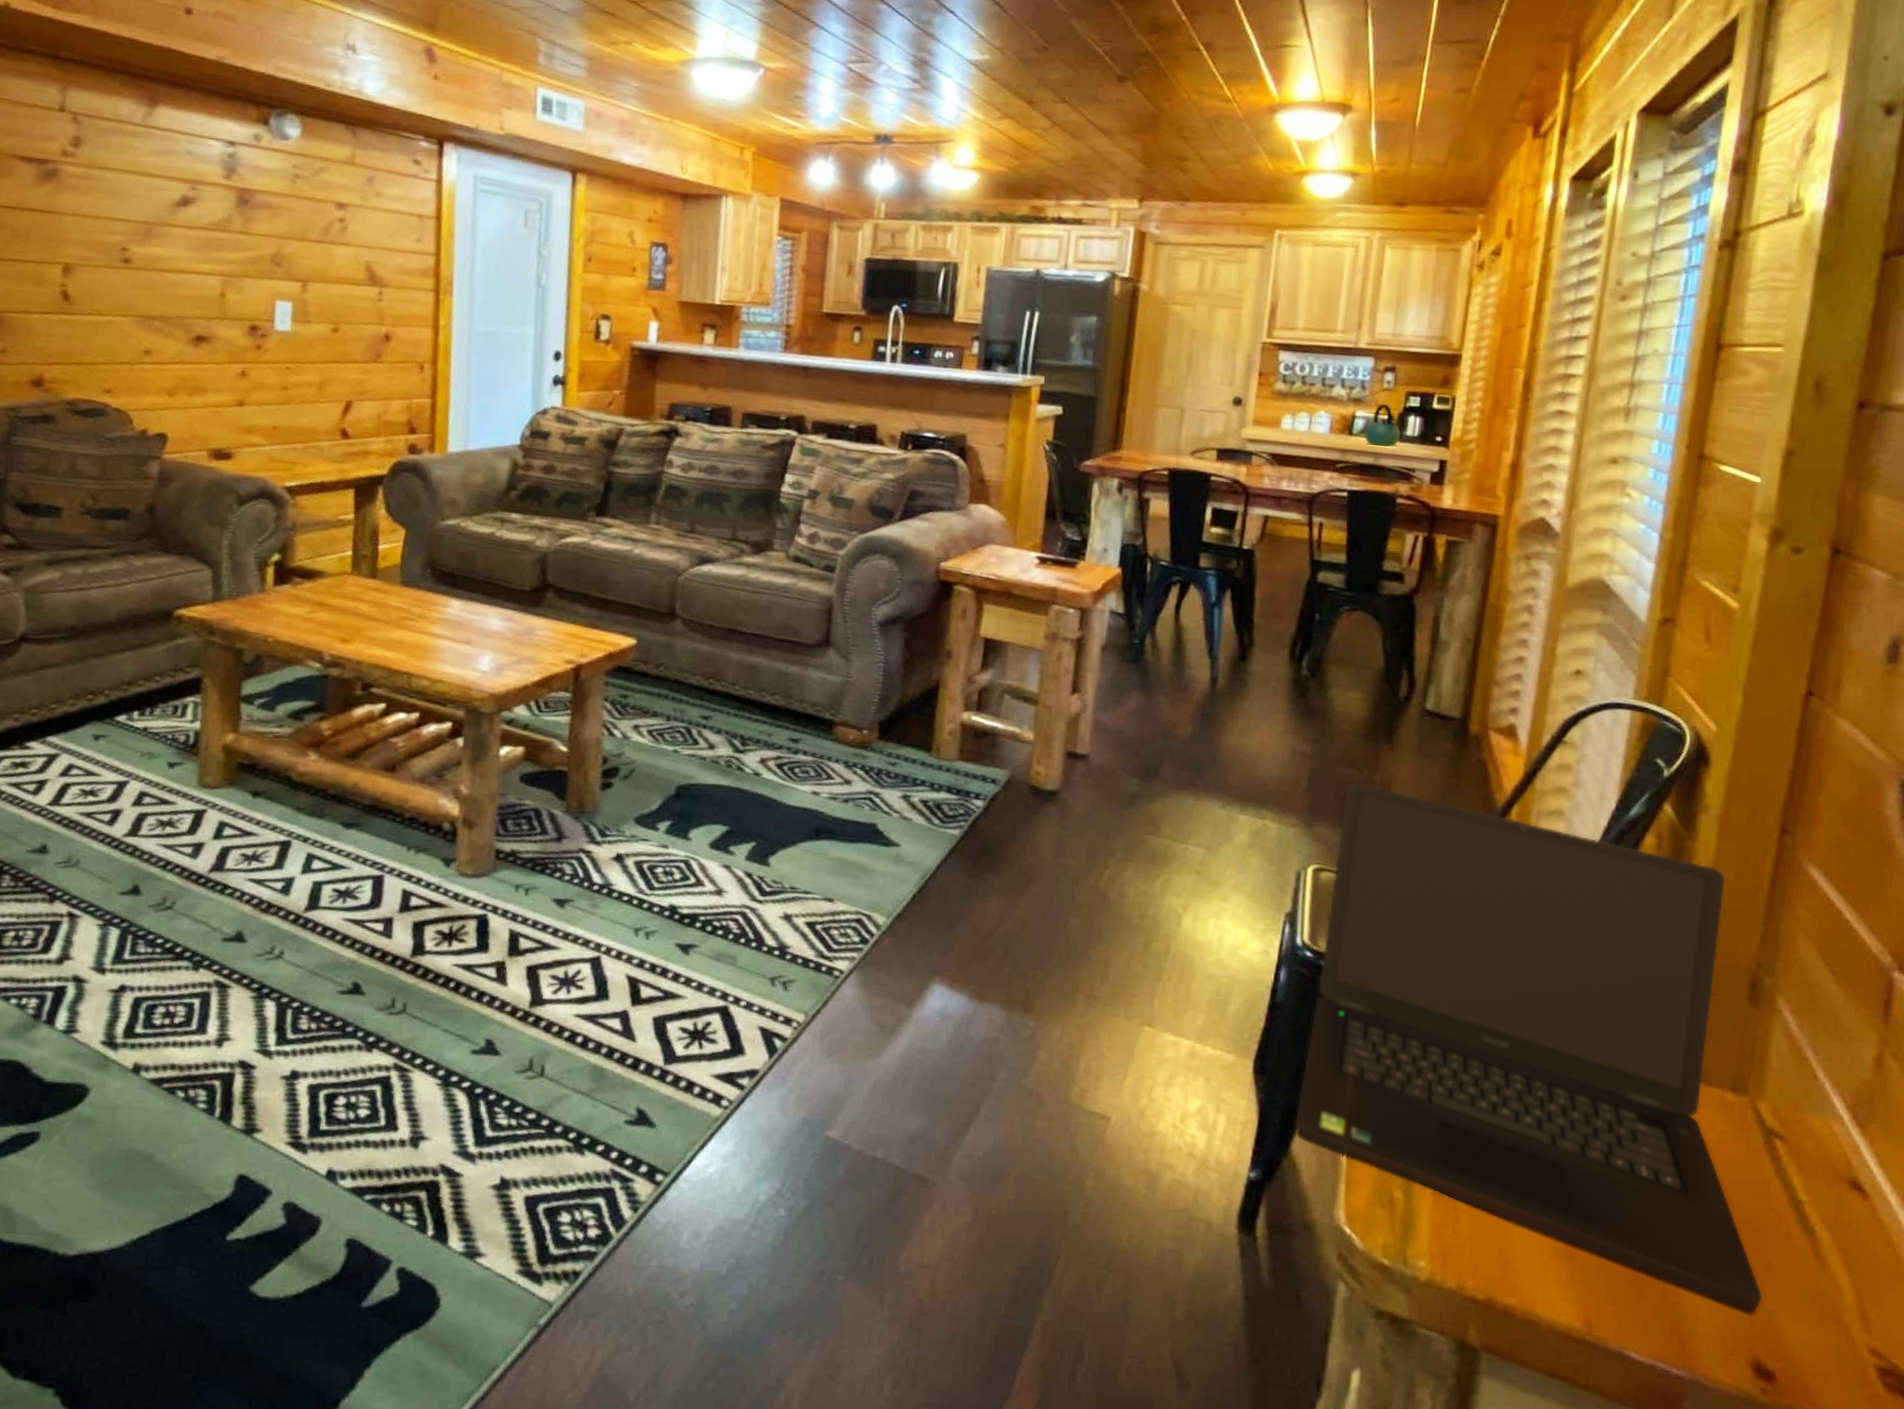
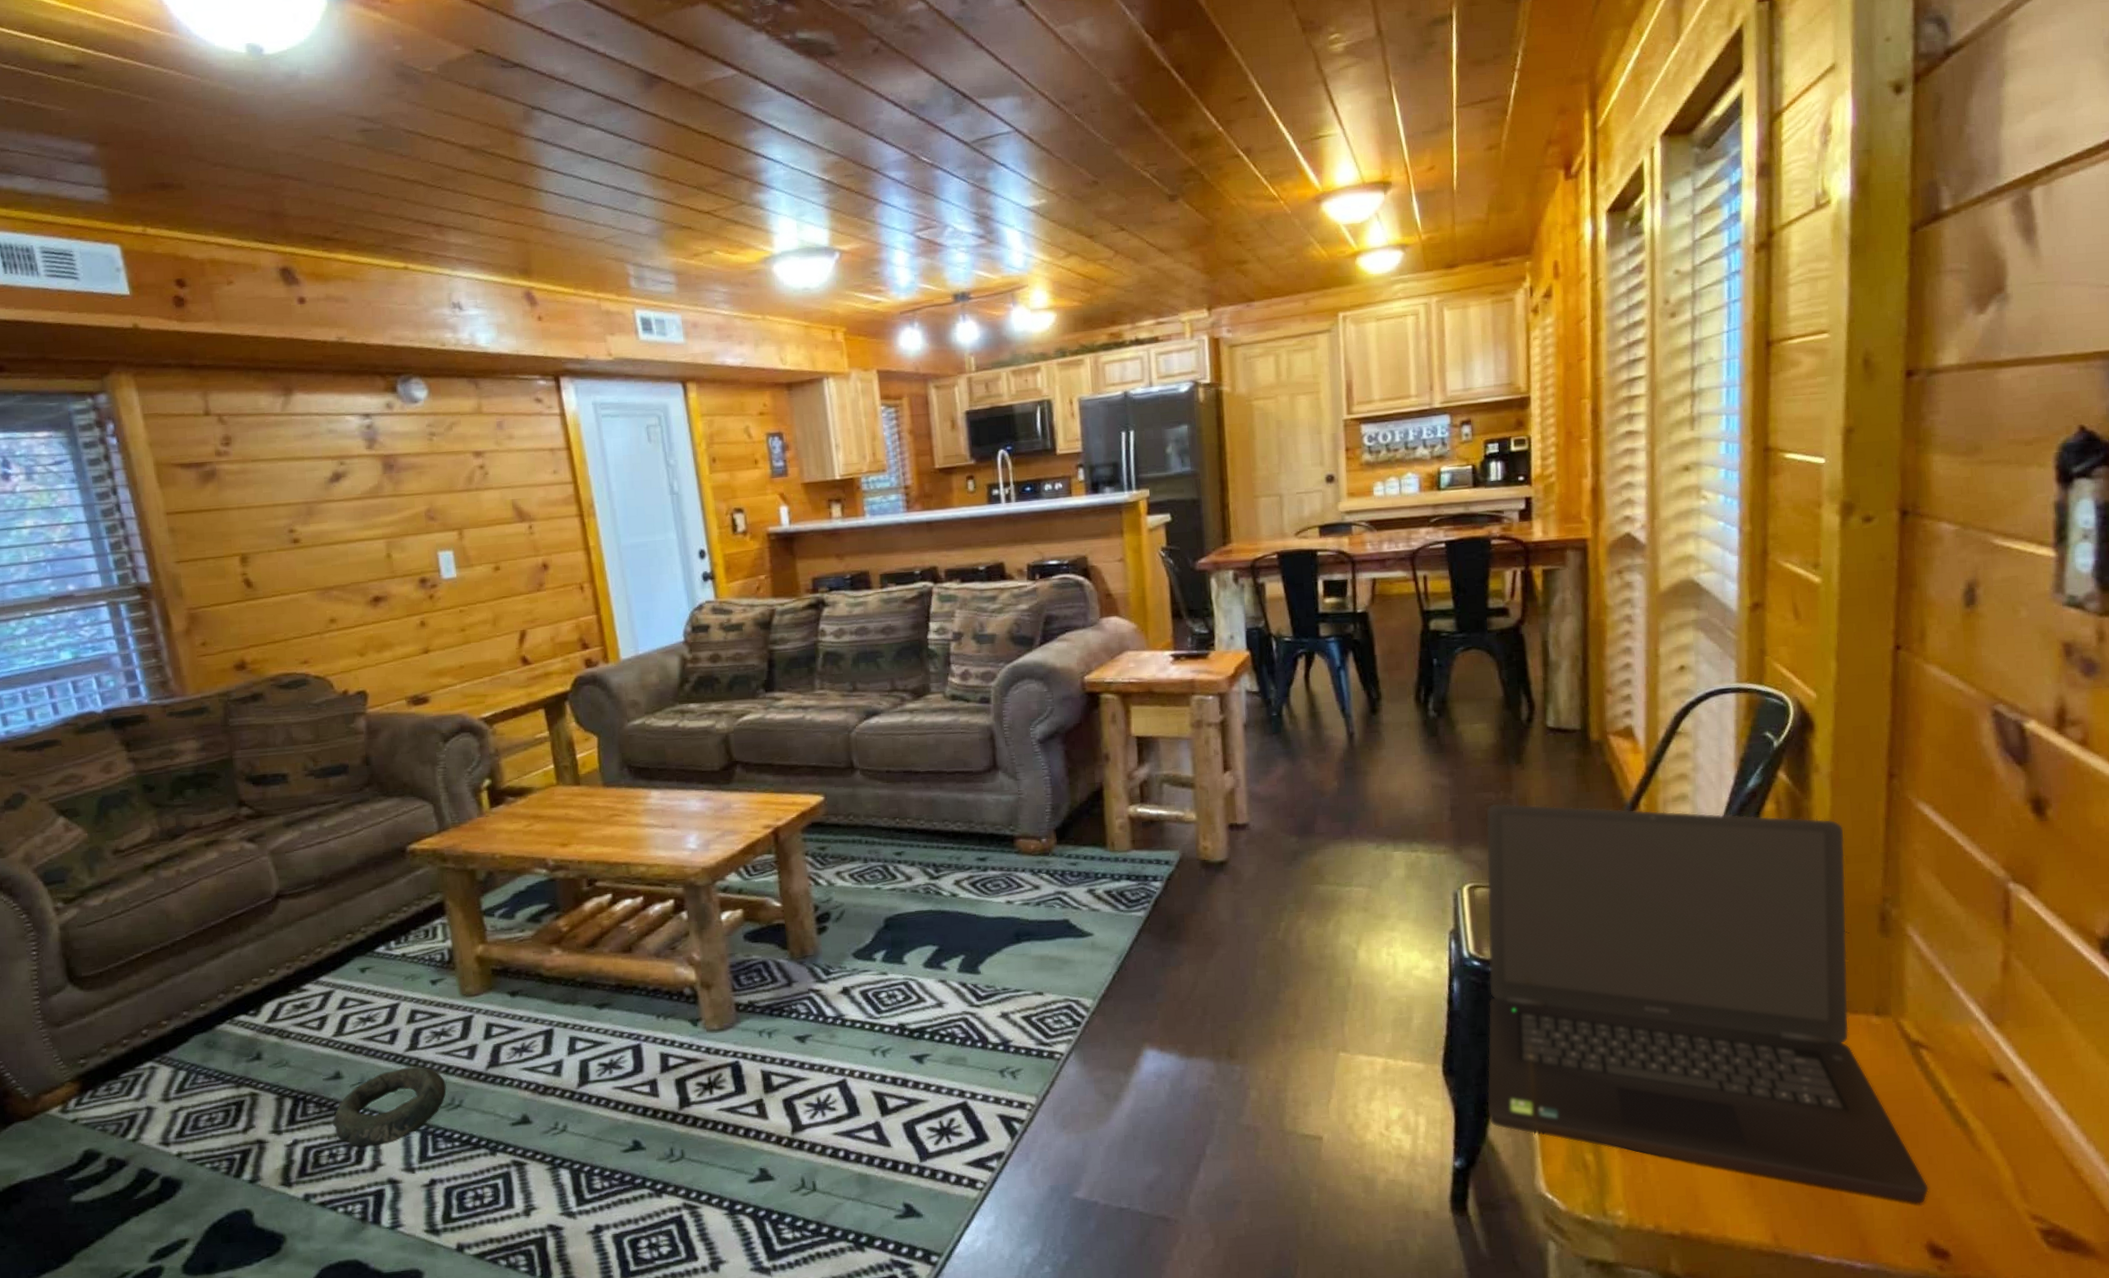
dog toy: none [26,854,161,936] -> present [333,1066,446,1147]
kettle: present [1364,403,1401,447] -> none [1451,455,1486,496]

